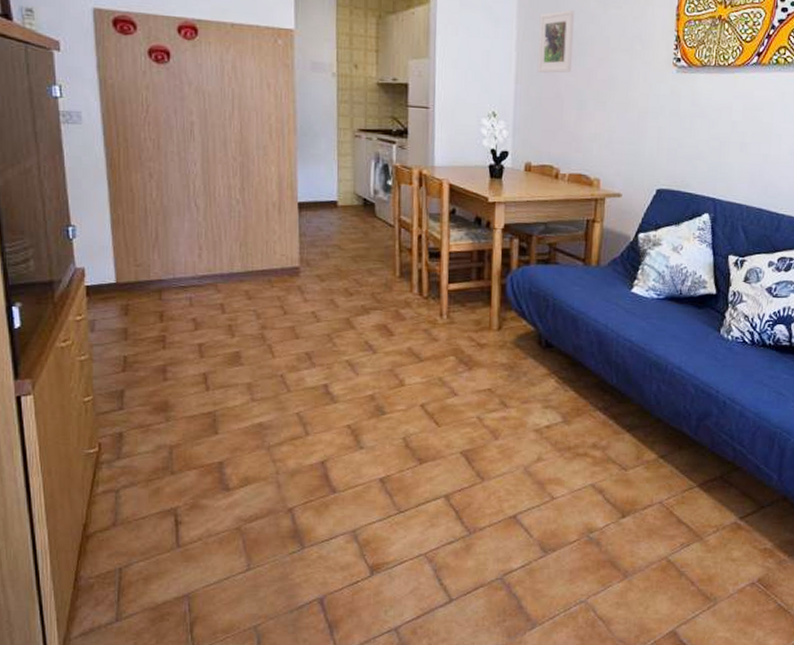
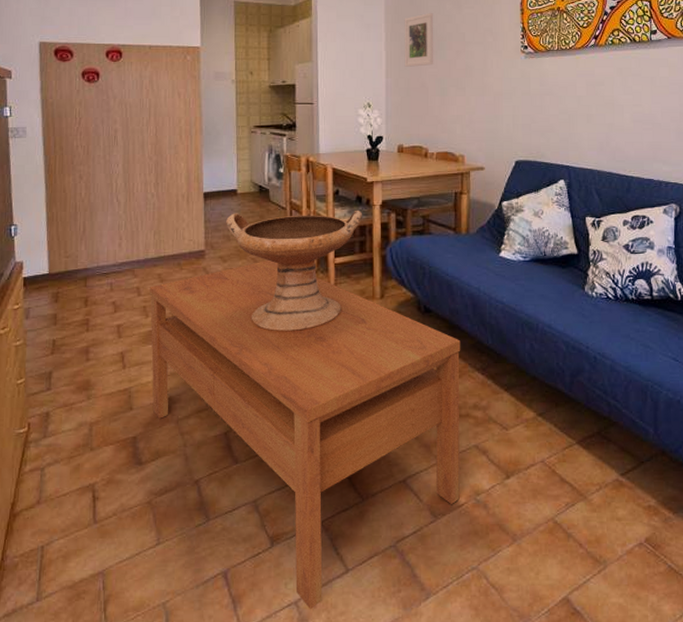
coffee table: none [235,281,583,635] -> present [149,259,461,609]
decorative bowl: none [324,227,481,361] -> present [226,210,362,332]

